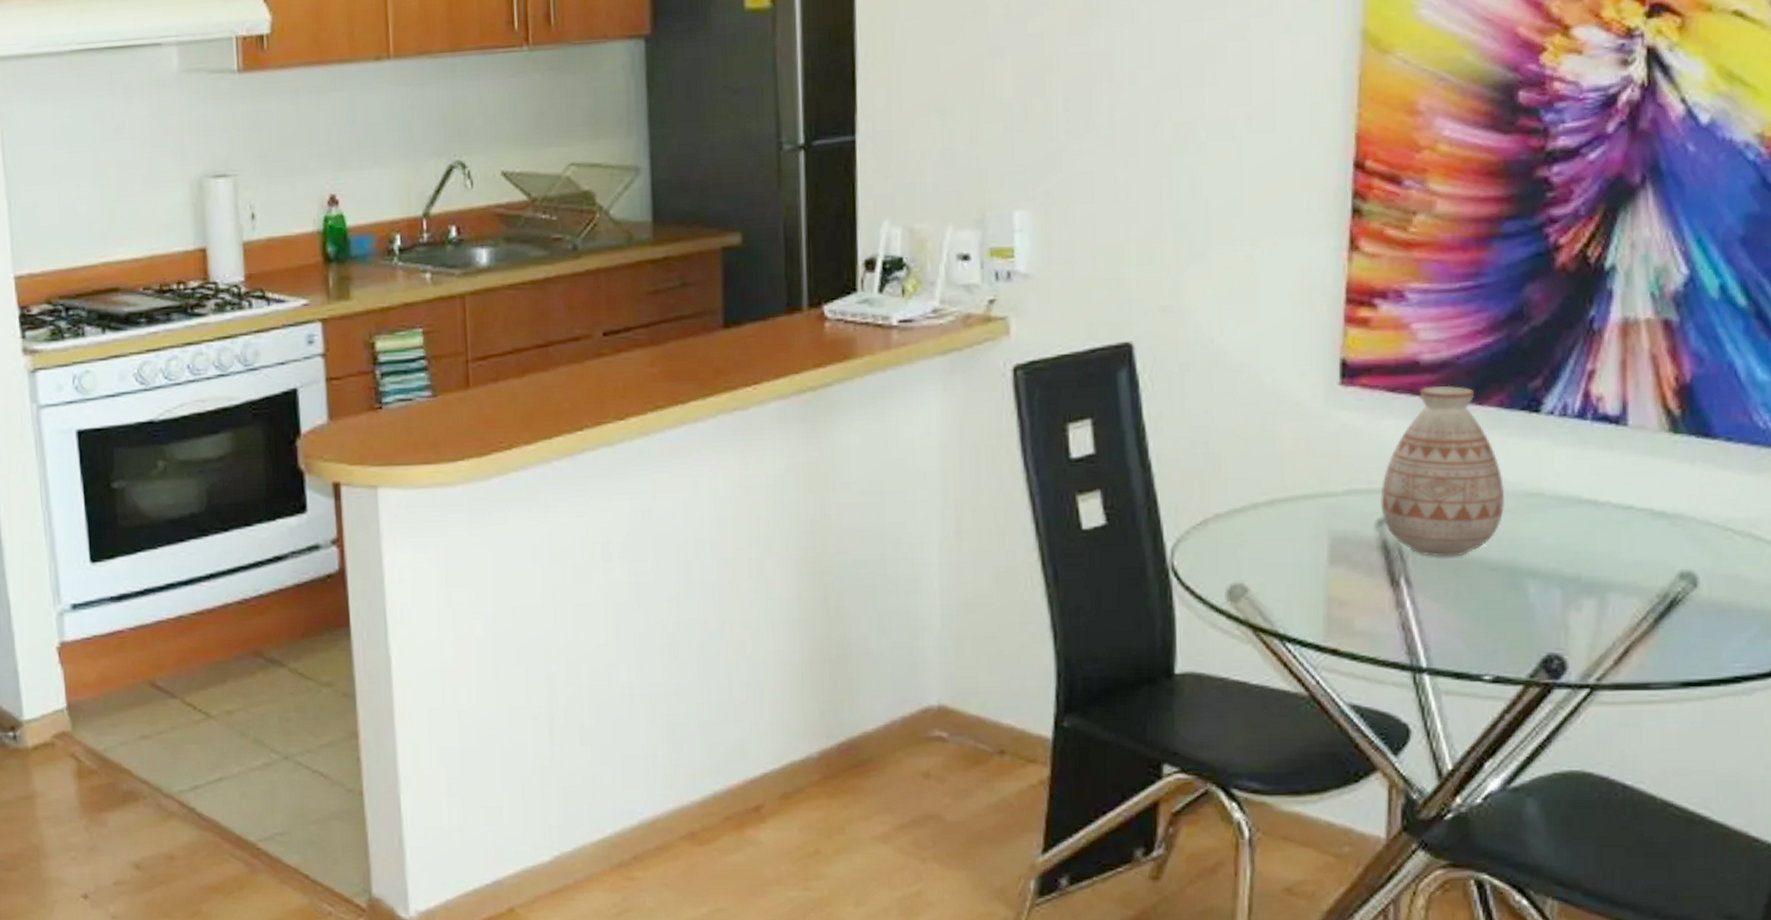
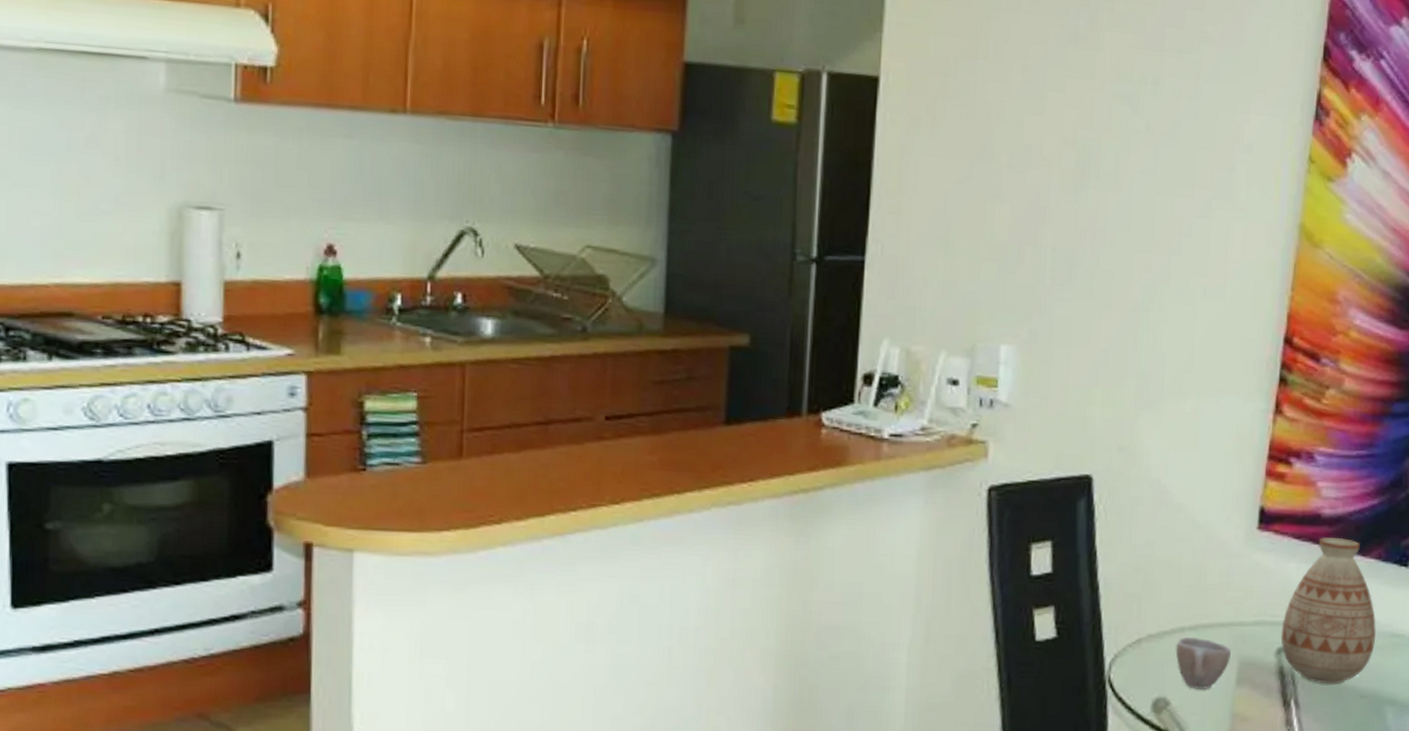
cup: none [1250,514,1319,573] -> present [1175,637,1231,690]

